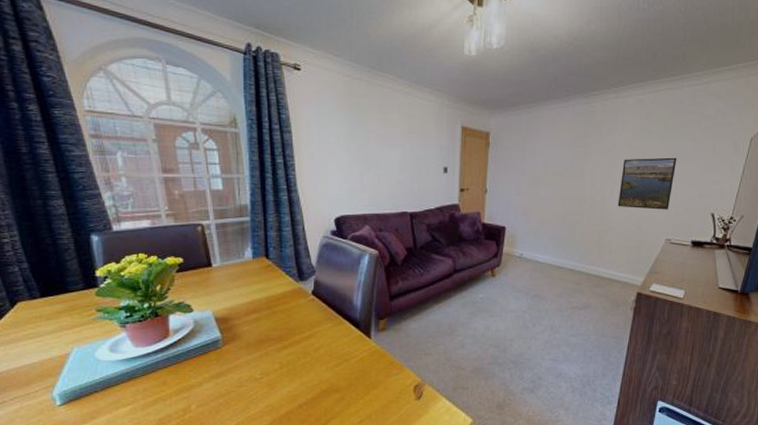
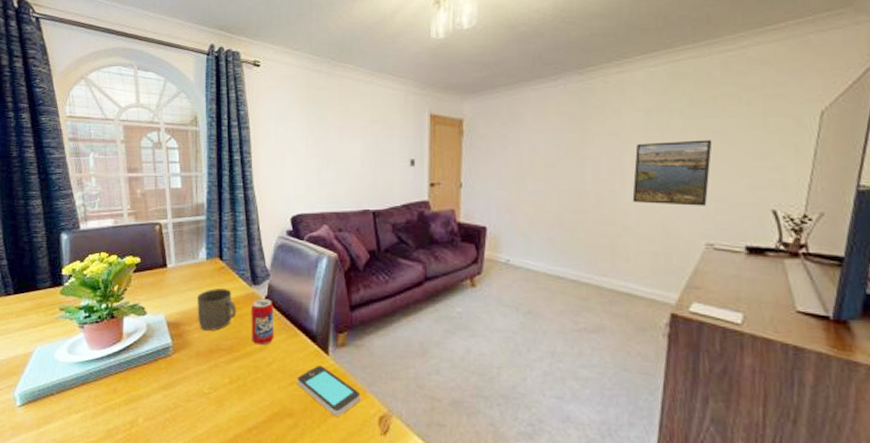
mug: none [245,285,285,323] -> present [197,288,237,331]
beverage can: none [299,293,321,334] -> present [251,298,275,346]
smartphone: none [342,348,399,388] -> present [297,366,361,417]

